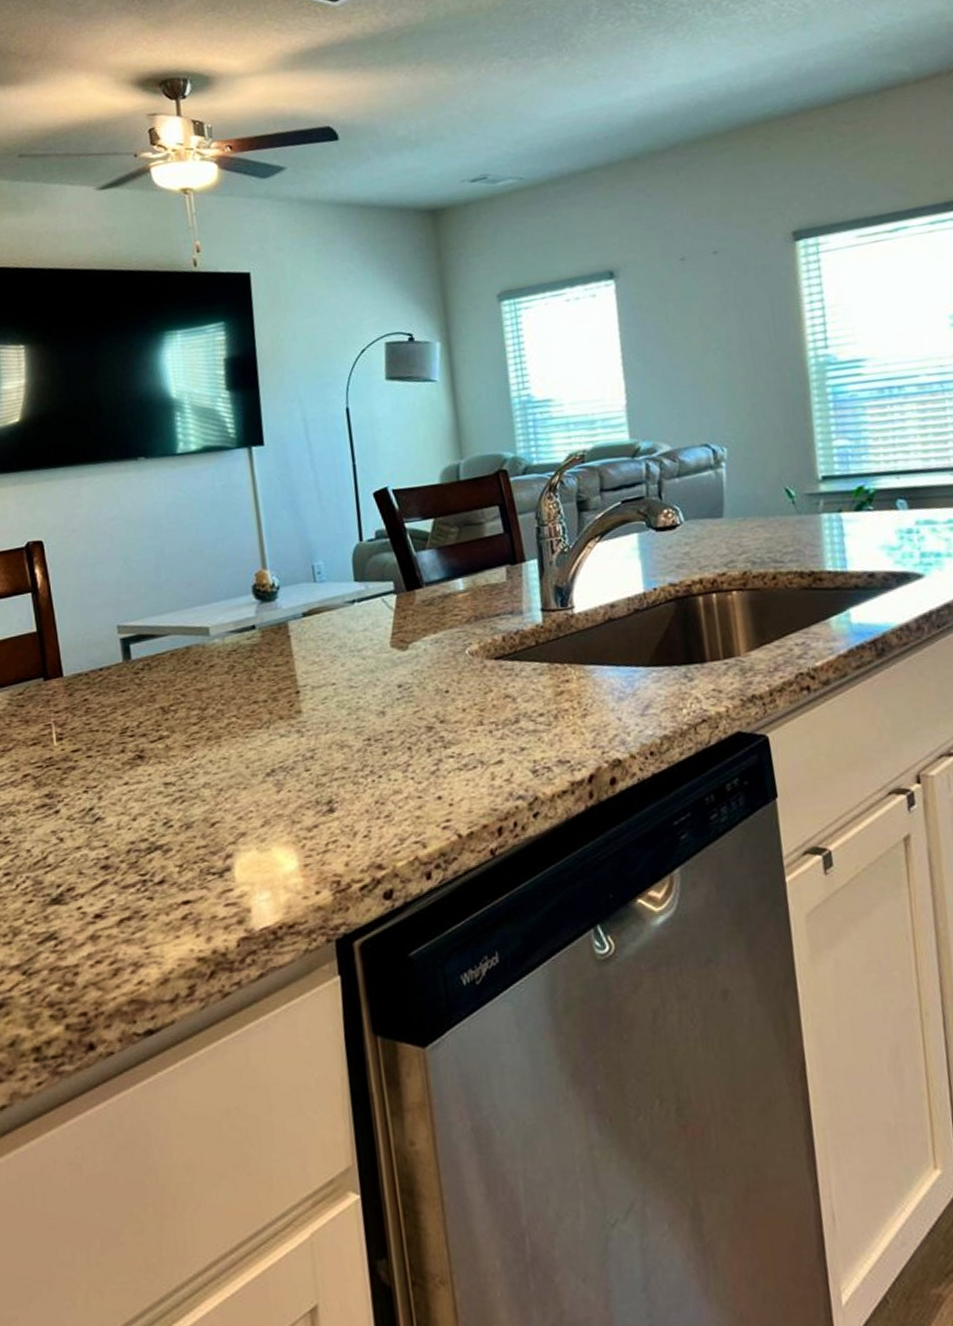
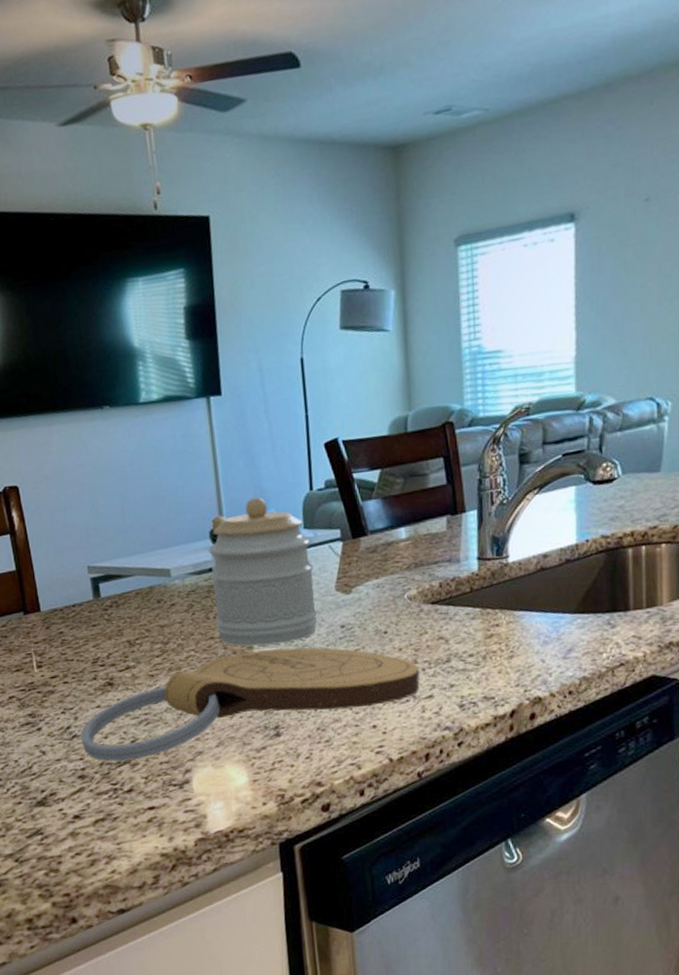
cutting board: none [104,710,487,848] -> present [80,647,420,762]
jar: none [251,549,372,711] -> present [208,497,317,647]

